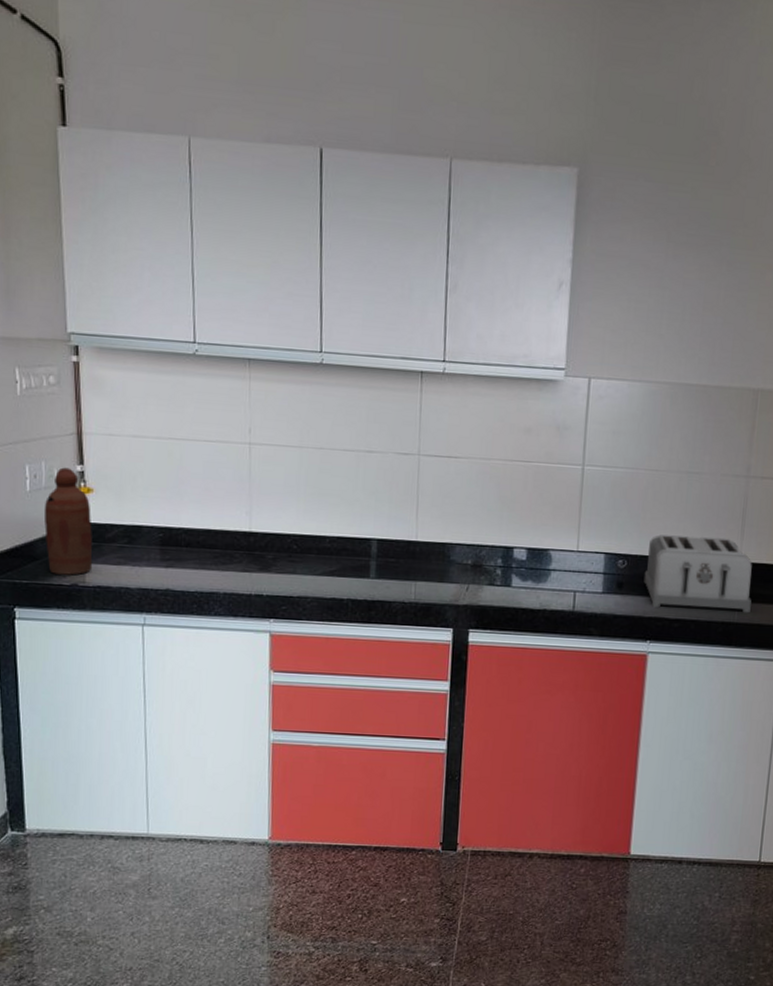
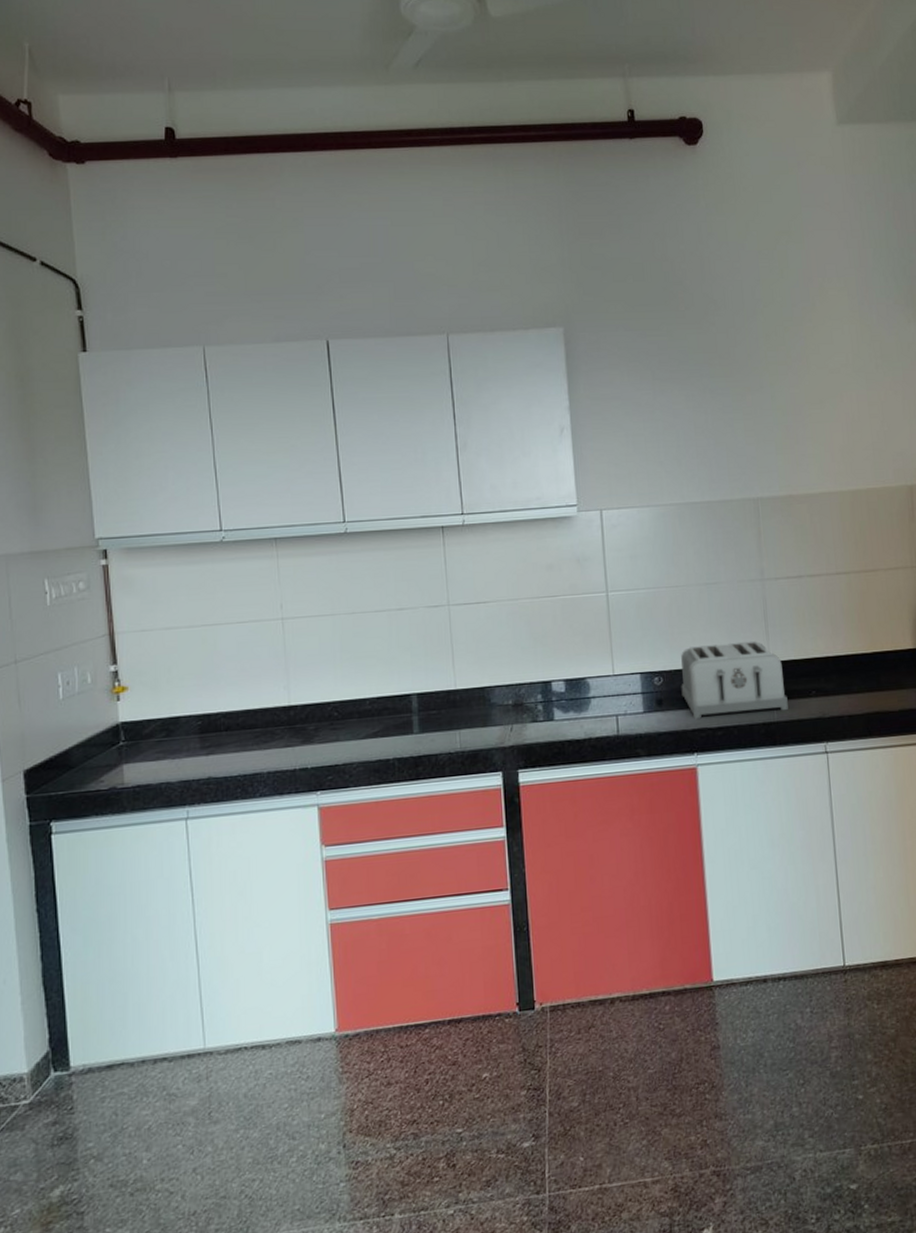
bottle: present [43,467,93,575] -> none [78,669,131,780]

